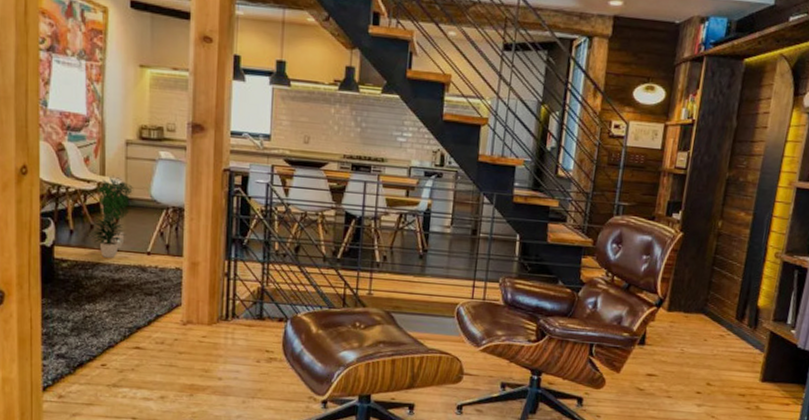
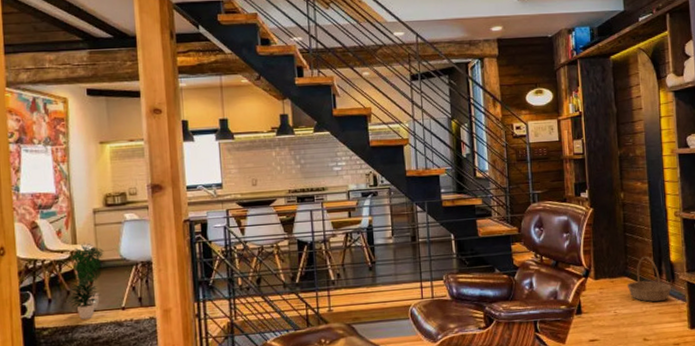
basket: none [701,295,752,348] -> present [626,256,672,302]

